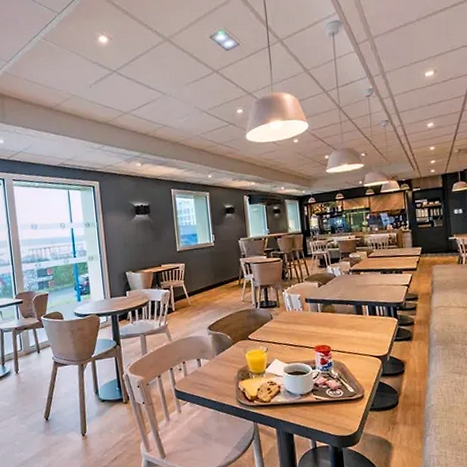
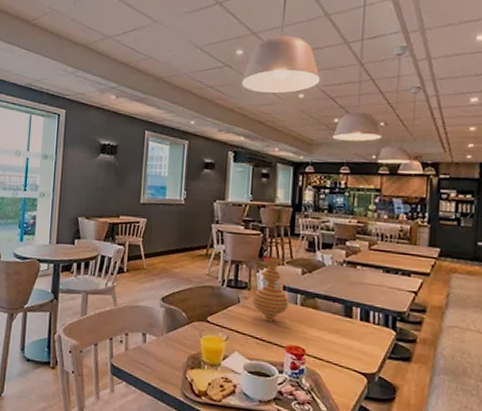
vase: none [282,276,312,330] -> present [252,256,289,322]

